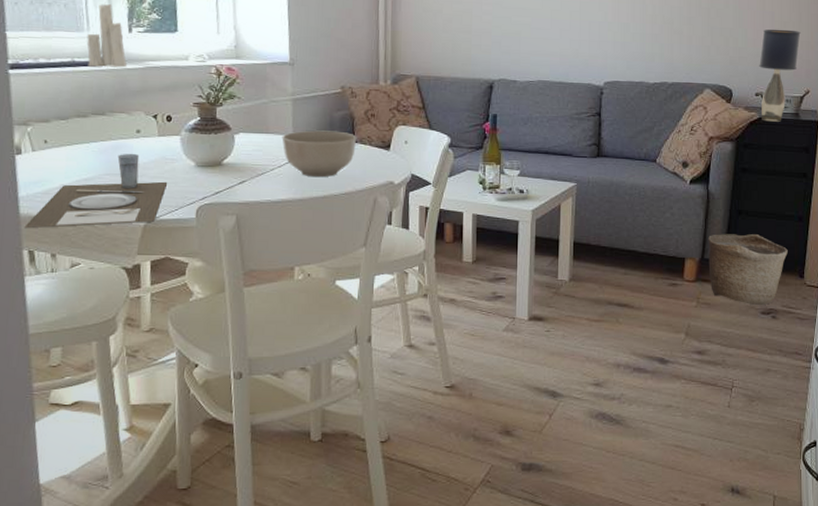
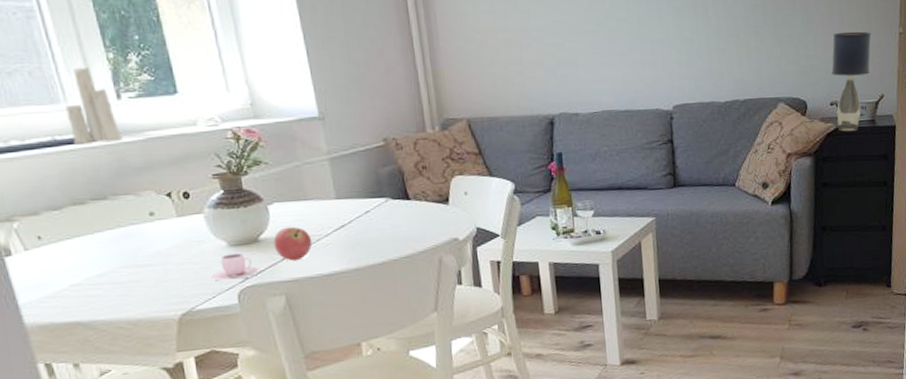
place setting: present [24,154,168,229] -> none [33,240,199,340]
teacup: none [177,173,218,197] -> present [211,253,259,281]
fruit: none [233,155,267,186] -> present [273,226,313,261]
bowl: present [282,130,357,178] -> none [323,189,411,243]
basket: present [708,234,788,306] -> none [795,249,874,320]

